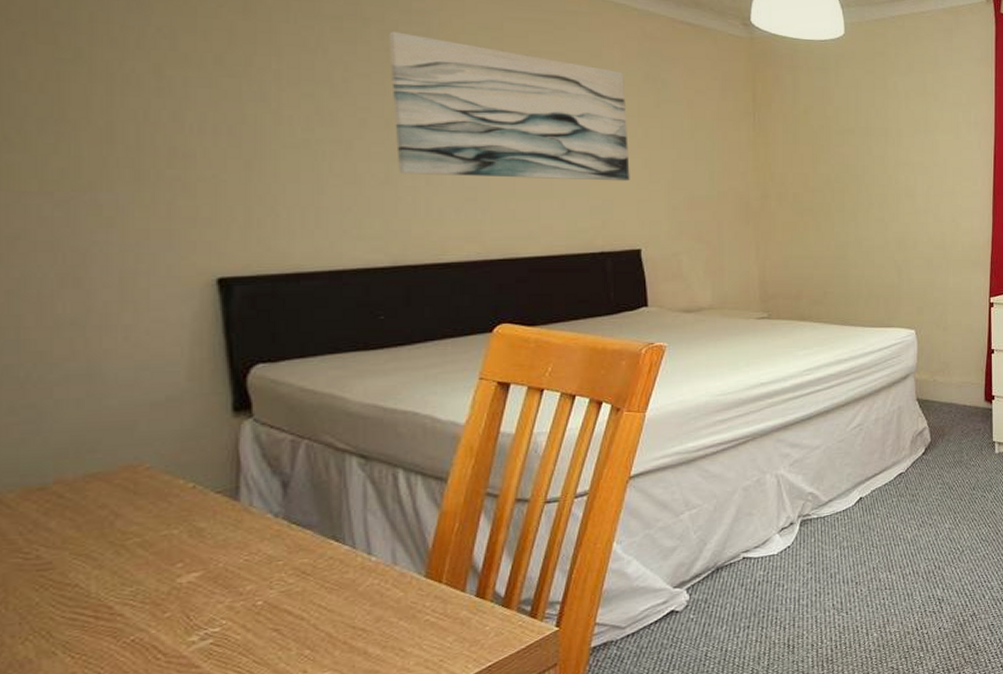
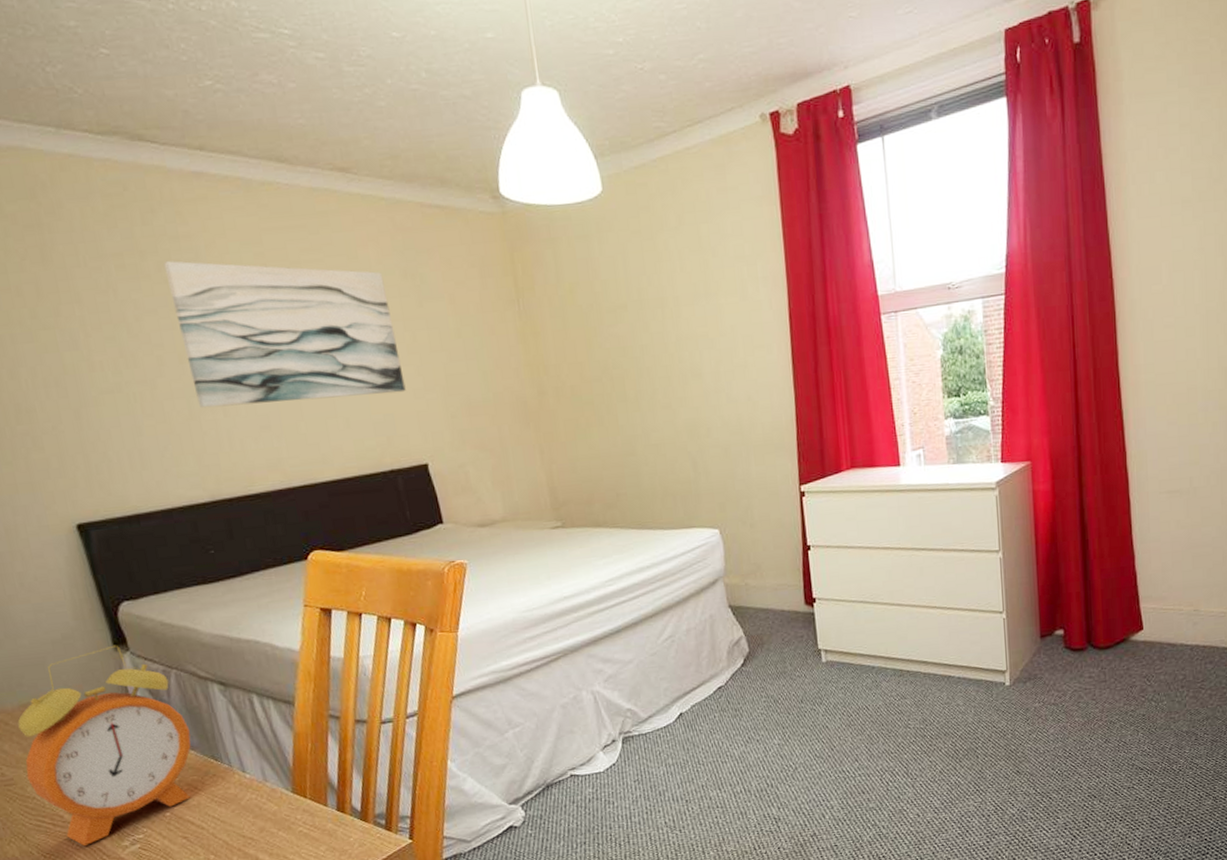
alarm clock: none [73,410,310,644] -> present [17,645,191,847]

